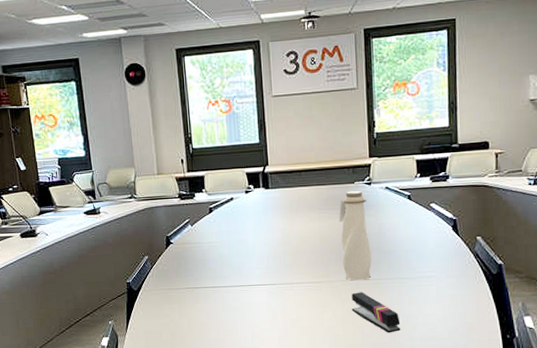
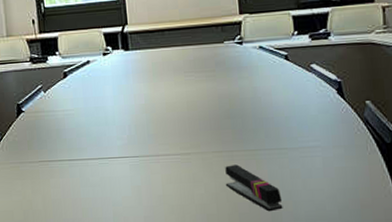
water bottle: present [338,190,372,281] -> none [207,50,247,152]

